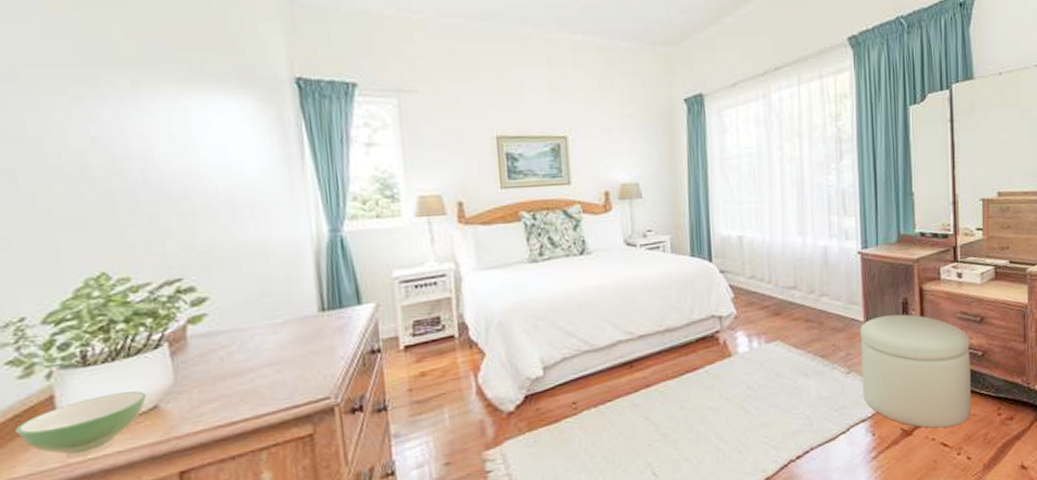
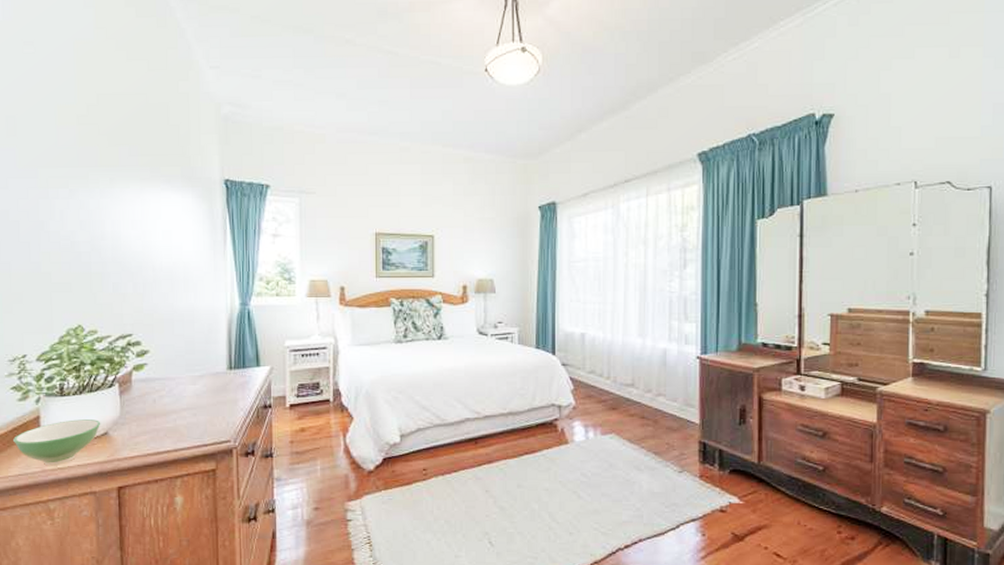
ottoman: present [860,314,971,429] -> none [694,420,810,538]

